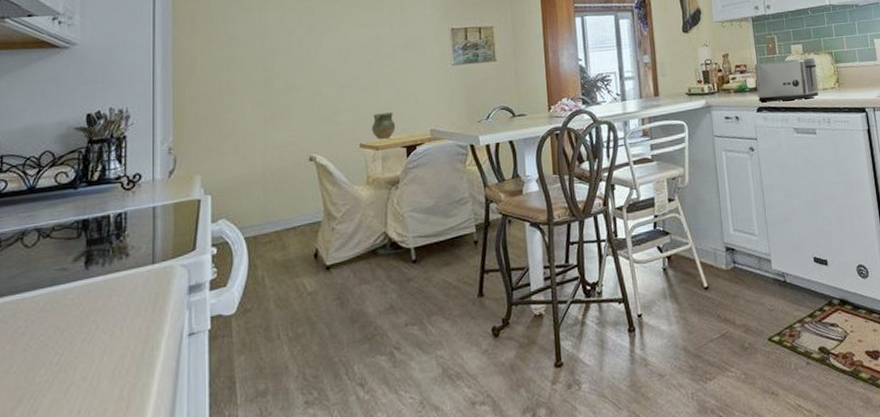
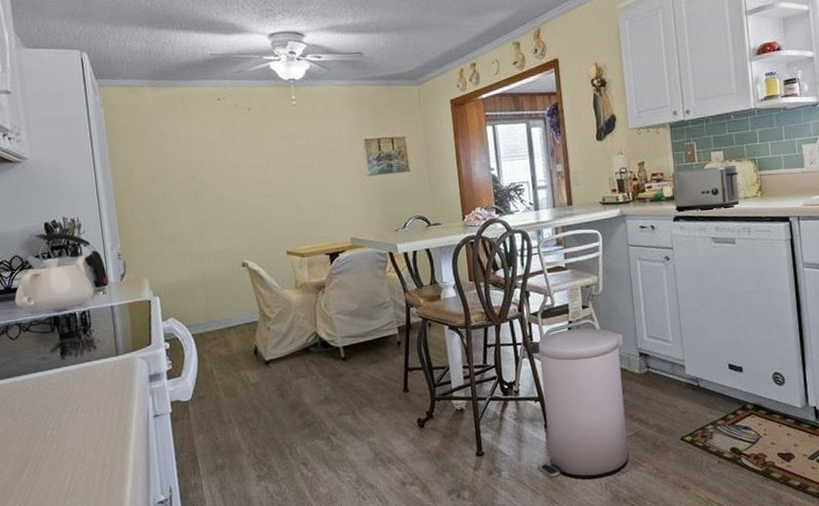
teapot: none [38,148,135,218] -> present [14,253,94,314]
kettle: none [57,124,154,194] -> present [25,232,109,294]
ceramic jug: present [371,112,396,140] -> none [295,221,319,248]
pedal bin: none [620,222,716,390] -> present [537,328,629,480]

